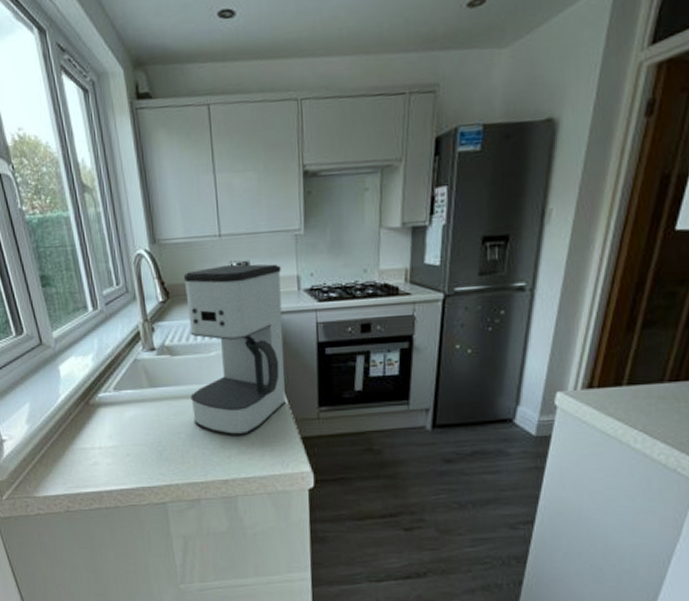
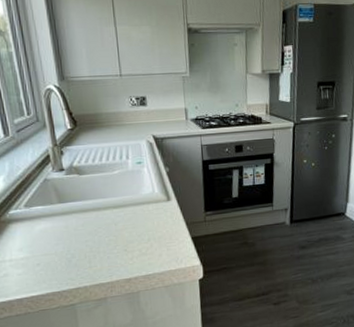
coffee maker: present [183,264,286,436] -> none [89,98,178,241]

